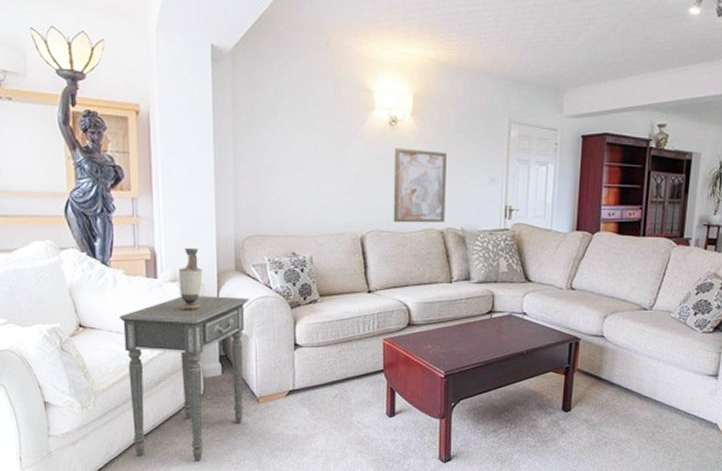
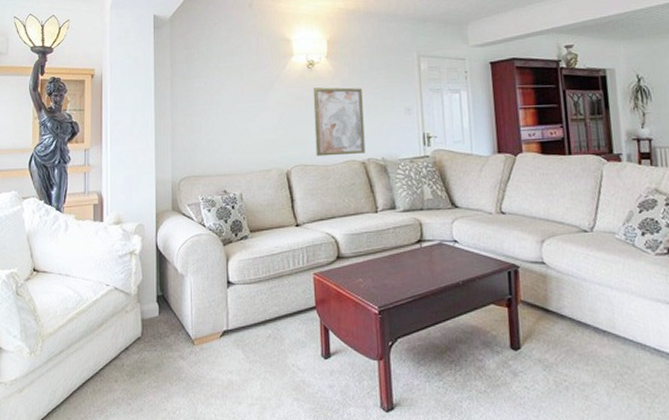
side table: present [118,296,250,462] -> none [68,236,185,411]
vase: present [178,247,203,310] -> none [122,191,143,250]

